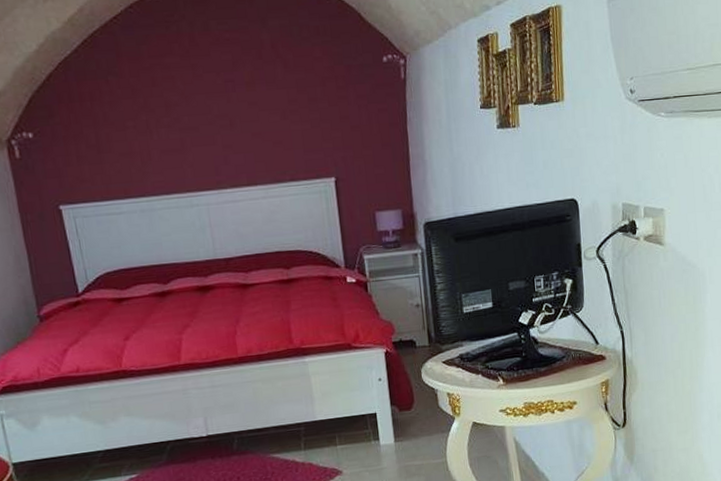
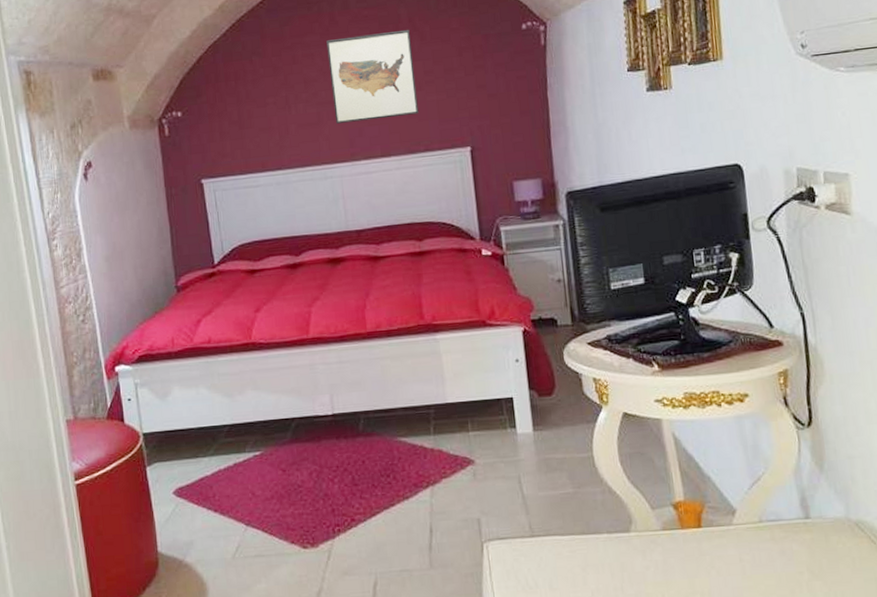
wall art: none [187,55,284,150] -> present [326,29,419,124]

